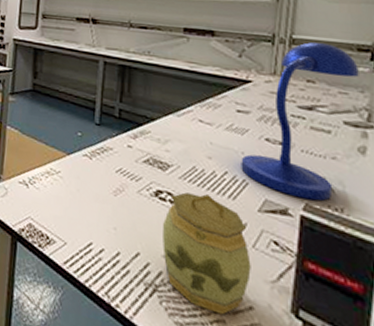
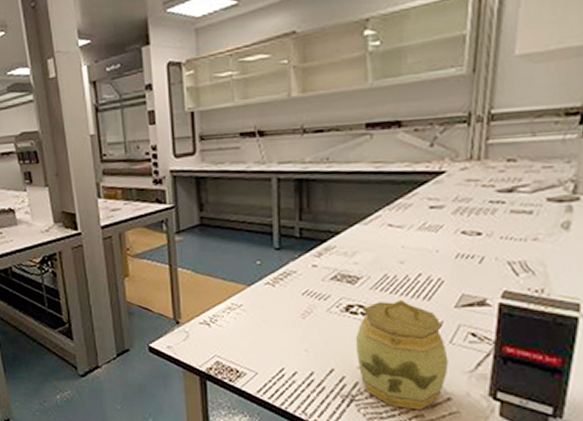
desk lamp: present [241,42,359,201] -> none [435,113,566,287]

